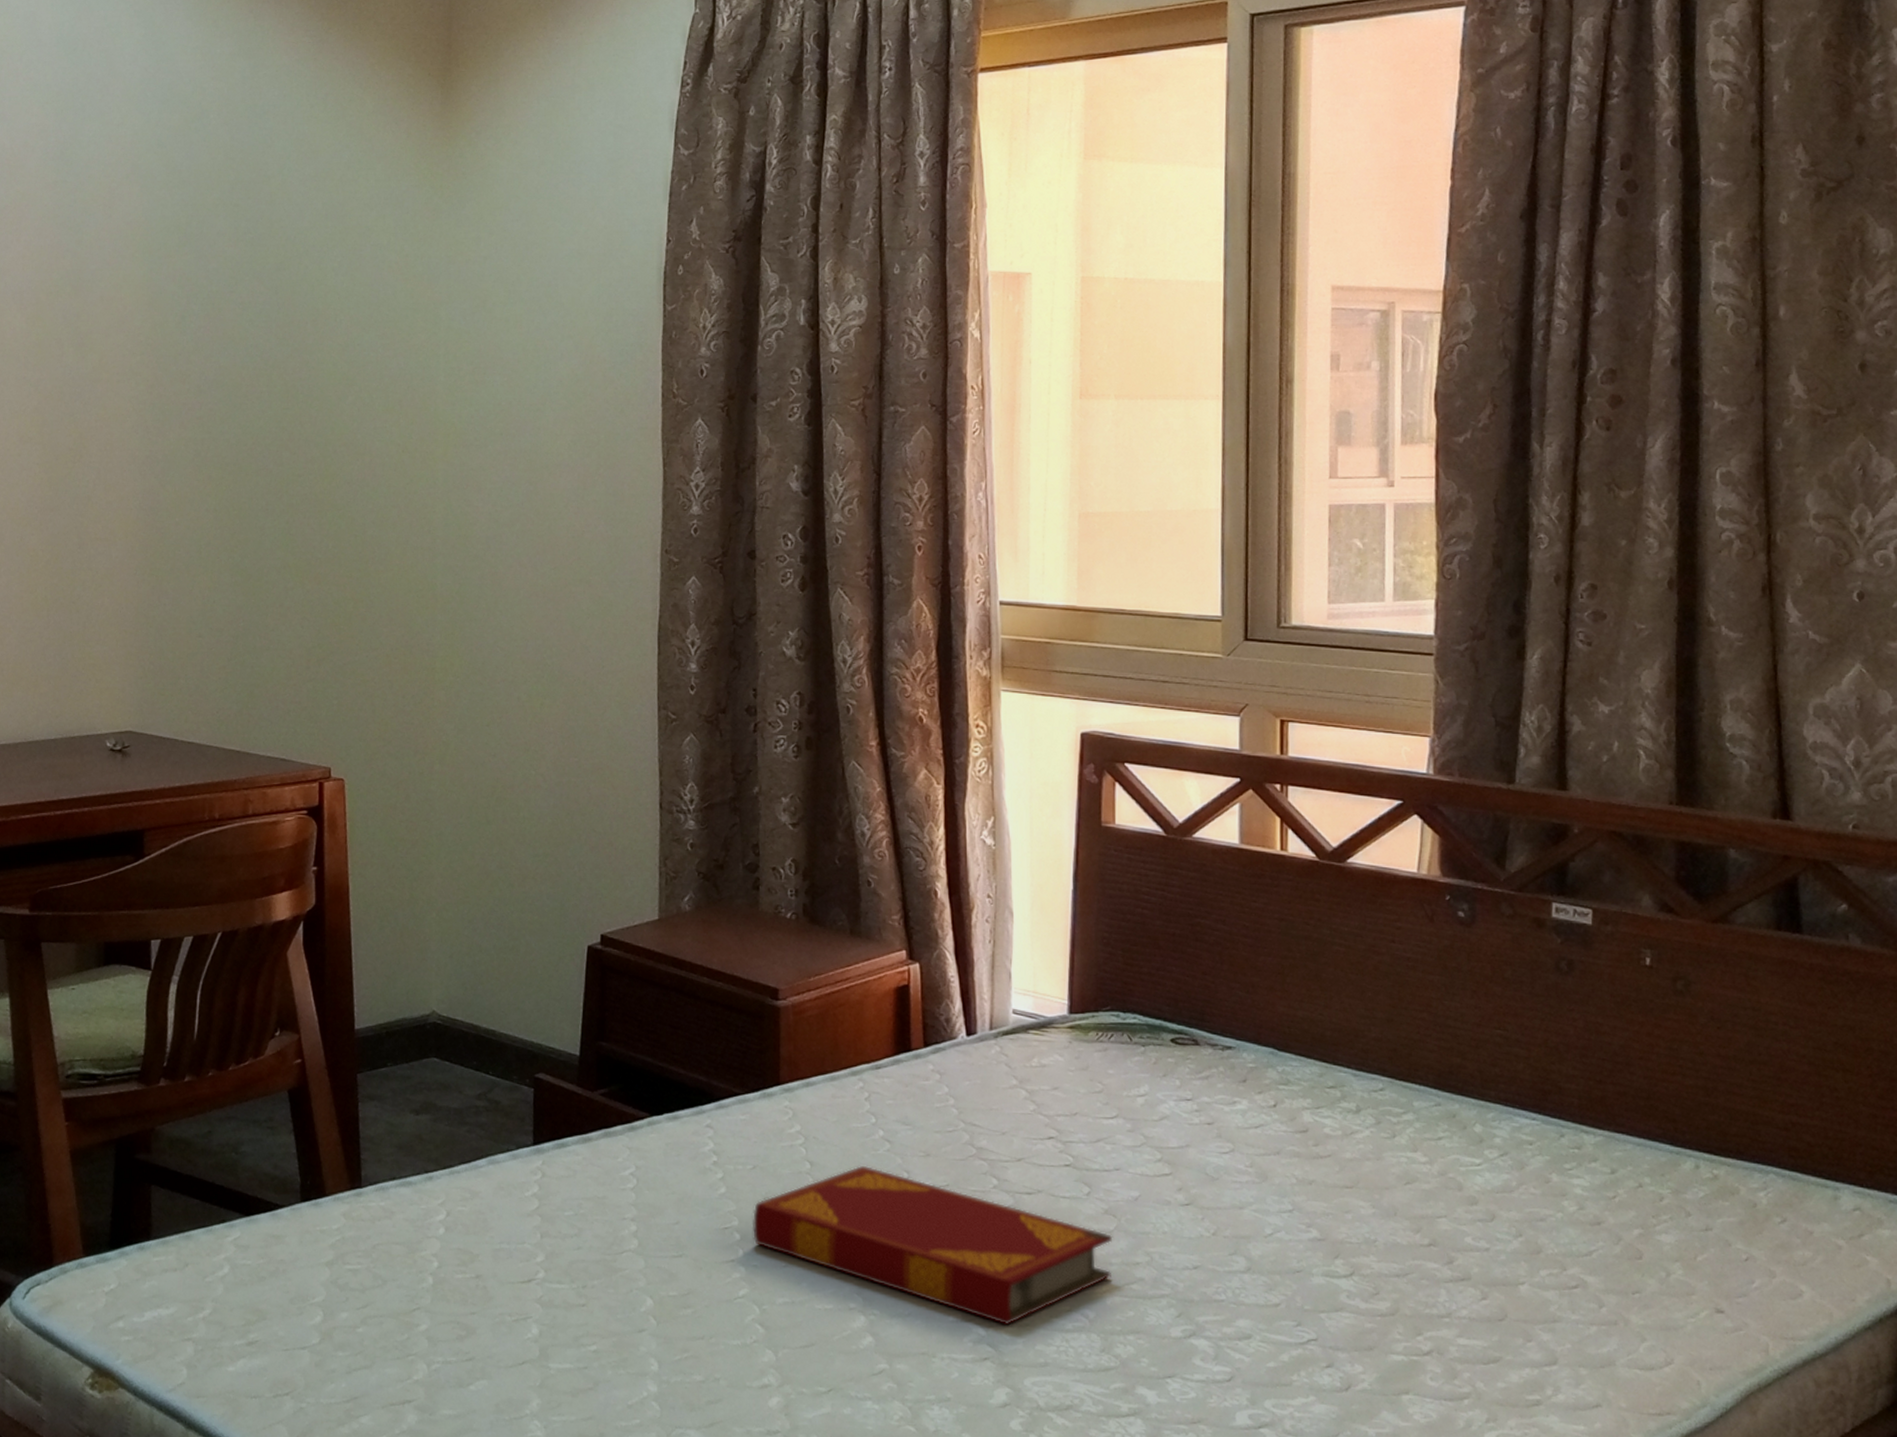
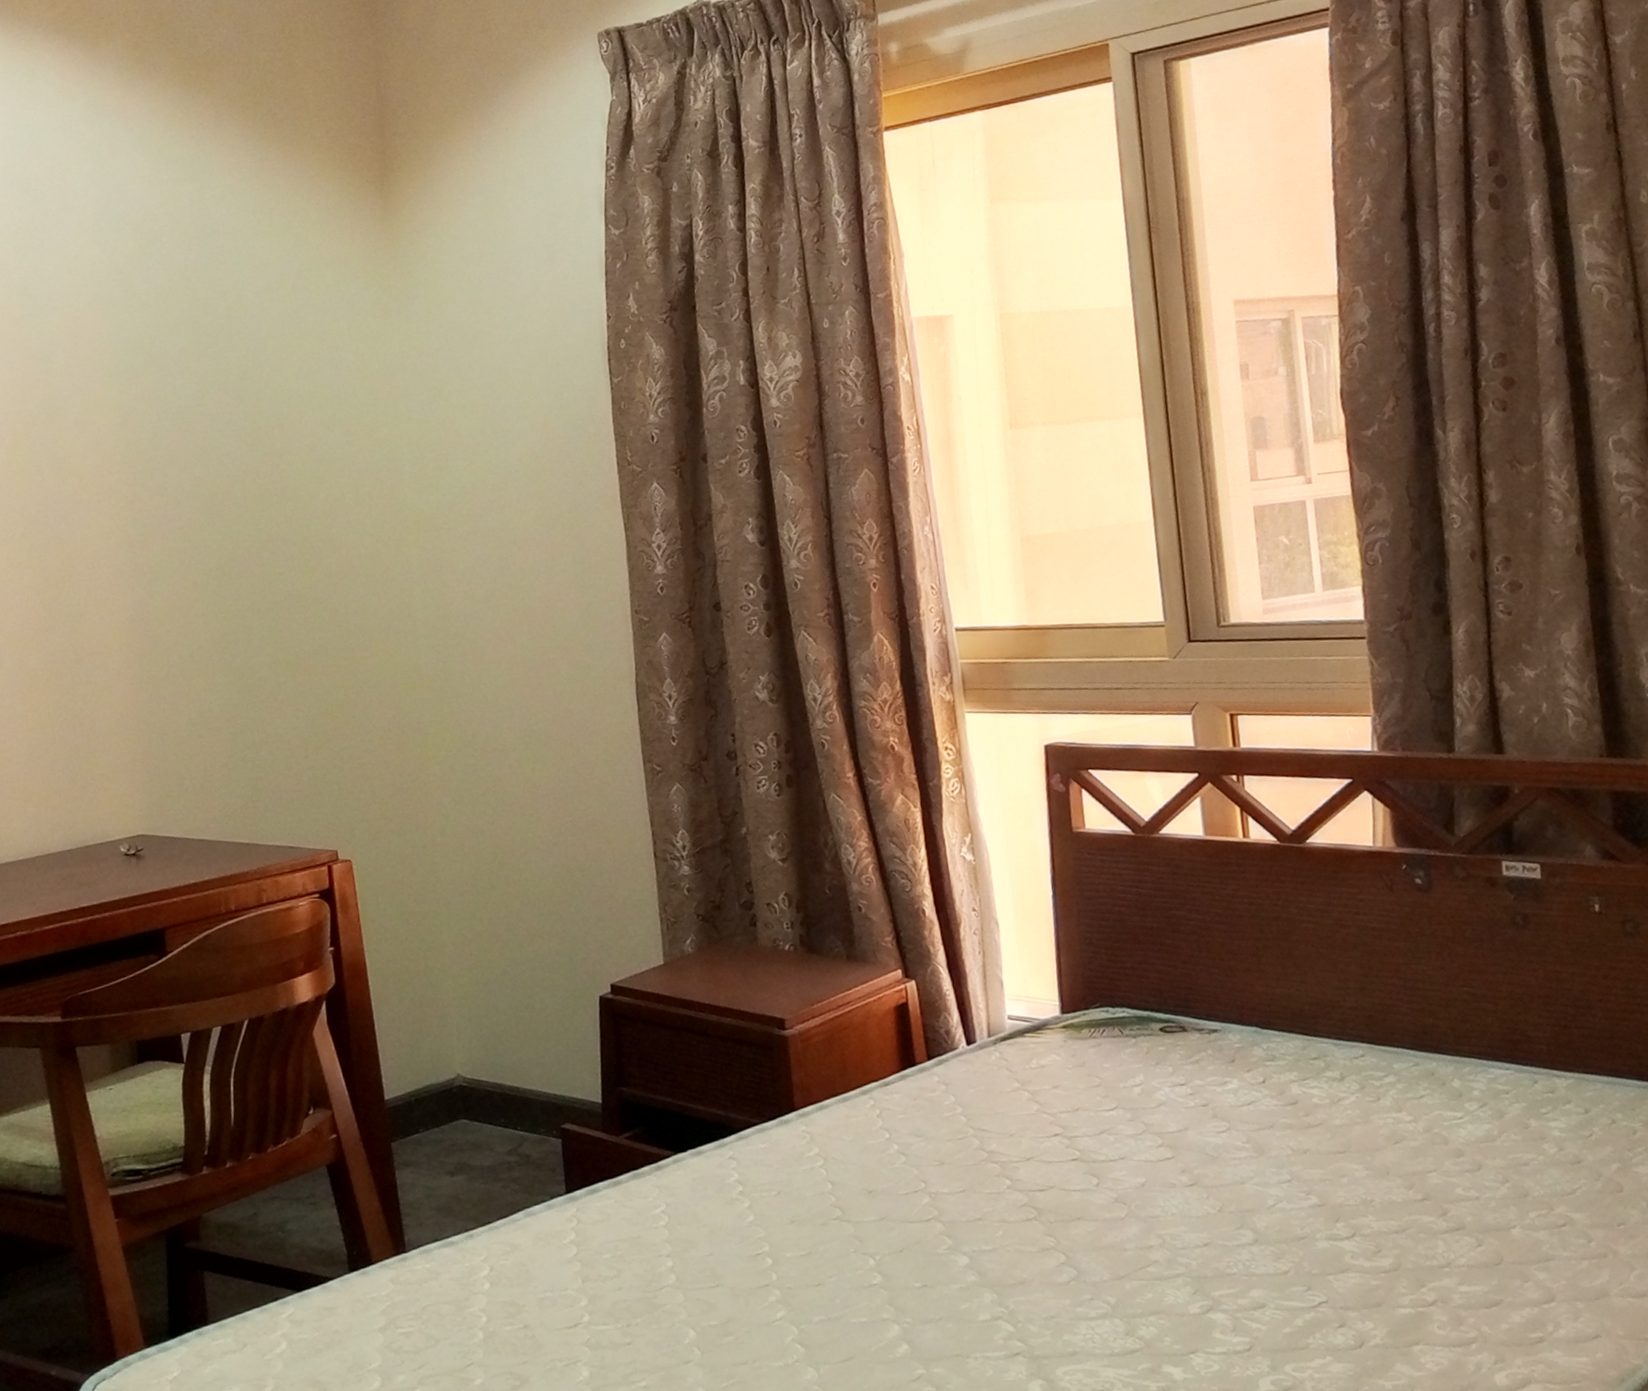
hardback book: present [753,1166,1113,1326] -> none [782,1181,1128,1320]

